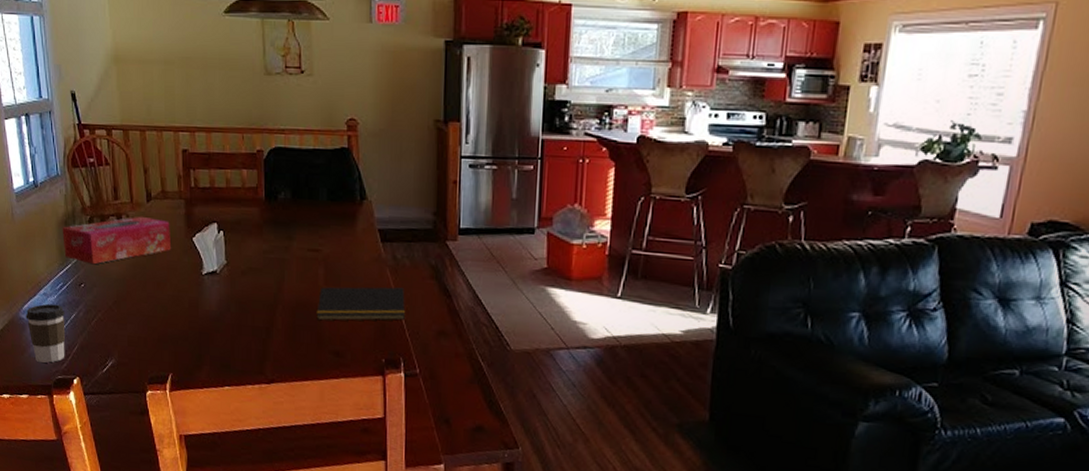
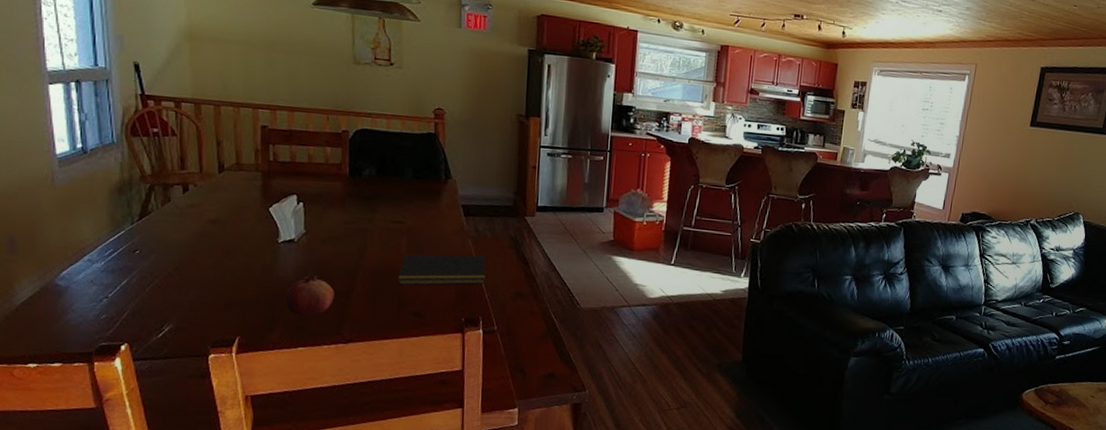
coffee cup: present [25,303,66,363] -> none [63,270,114,330]
tissue box: present [62,216,172,265] -> none [115,186,245,232]
fruit: none [211,309,256,353] -> present [285,275,335,316]

